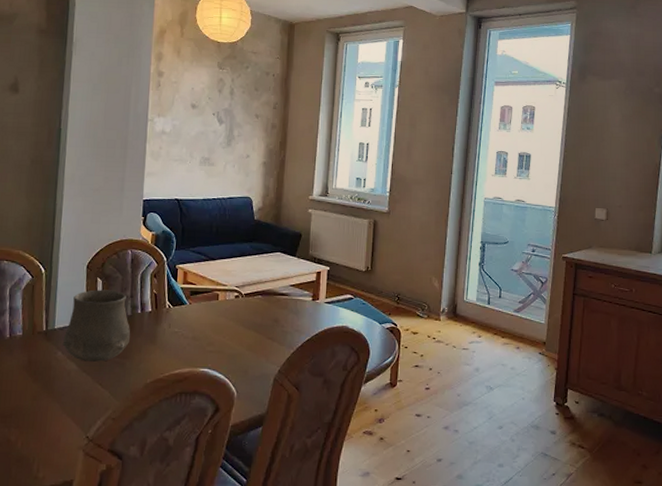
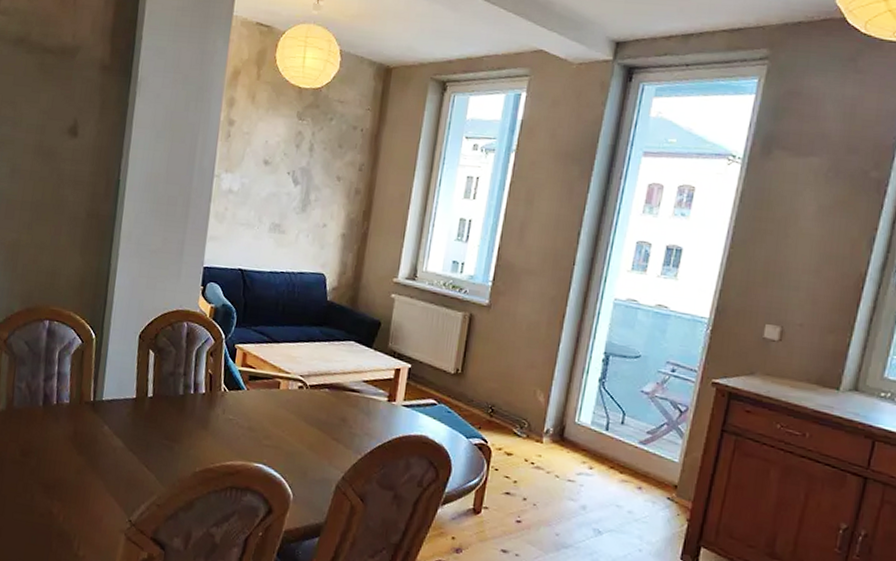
ceramic cup: present [62,289,131,363] -> none [109,362,182,442]

